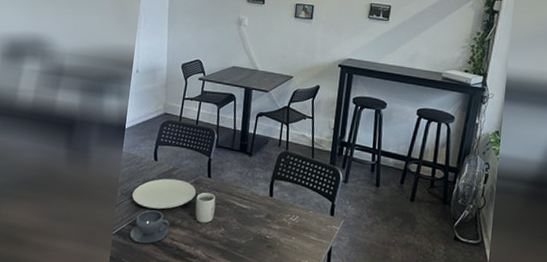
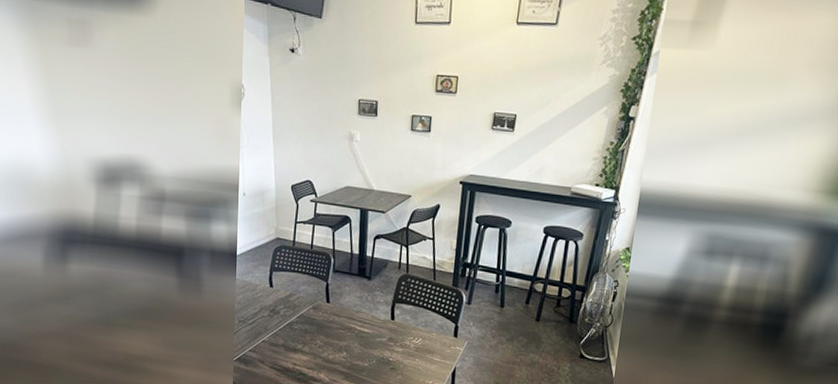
teacup: present [129,209,170,244] -> none [250,336,290,369]
plate: present [132,178,196,210] -> none [250,304,315,336]
mug: present [195,192,216,223] -> none [315,317,336,348]

